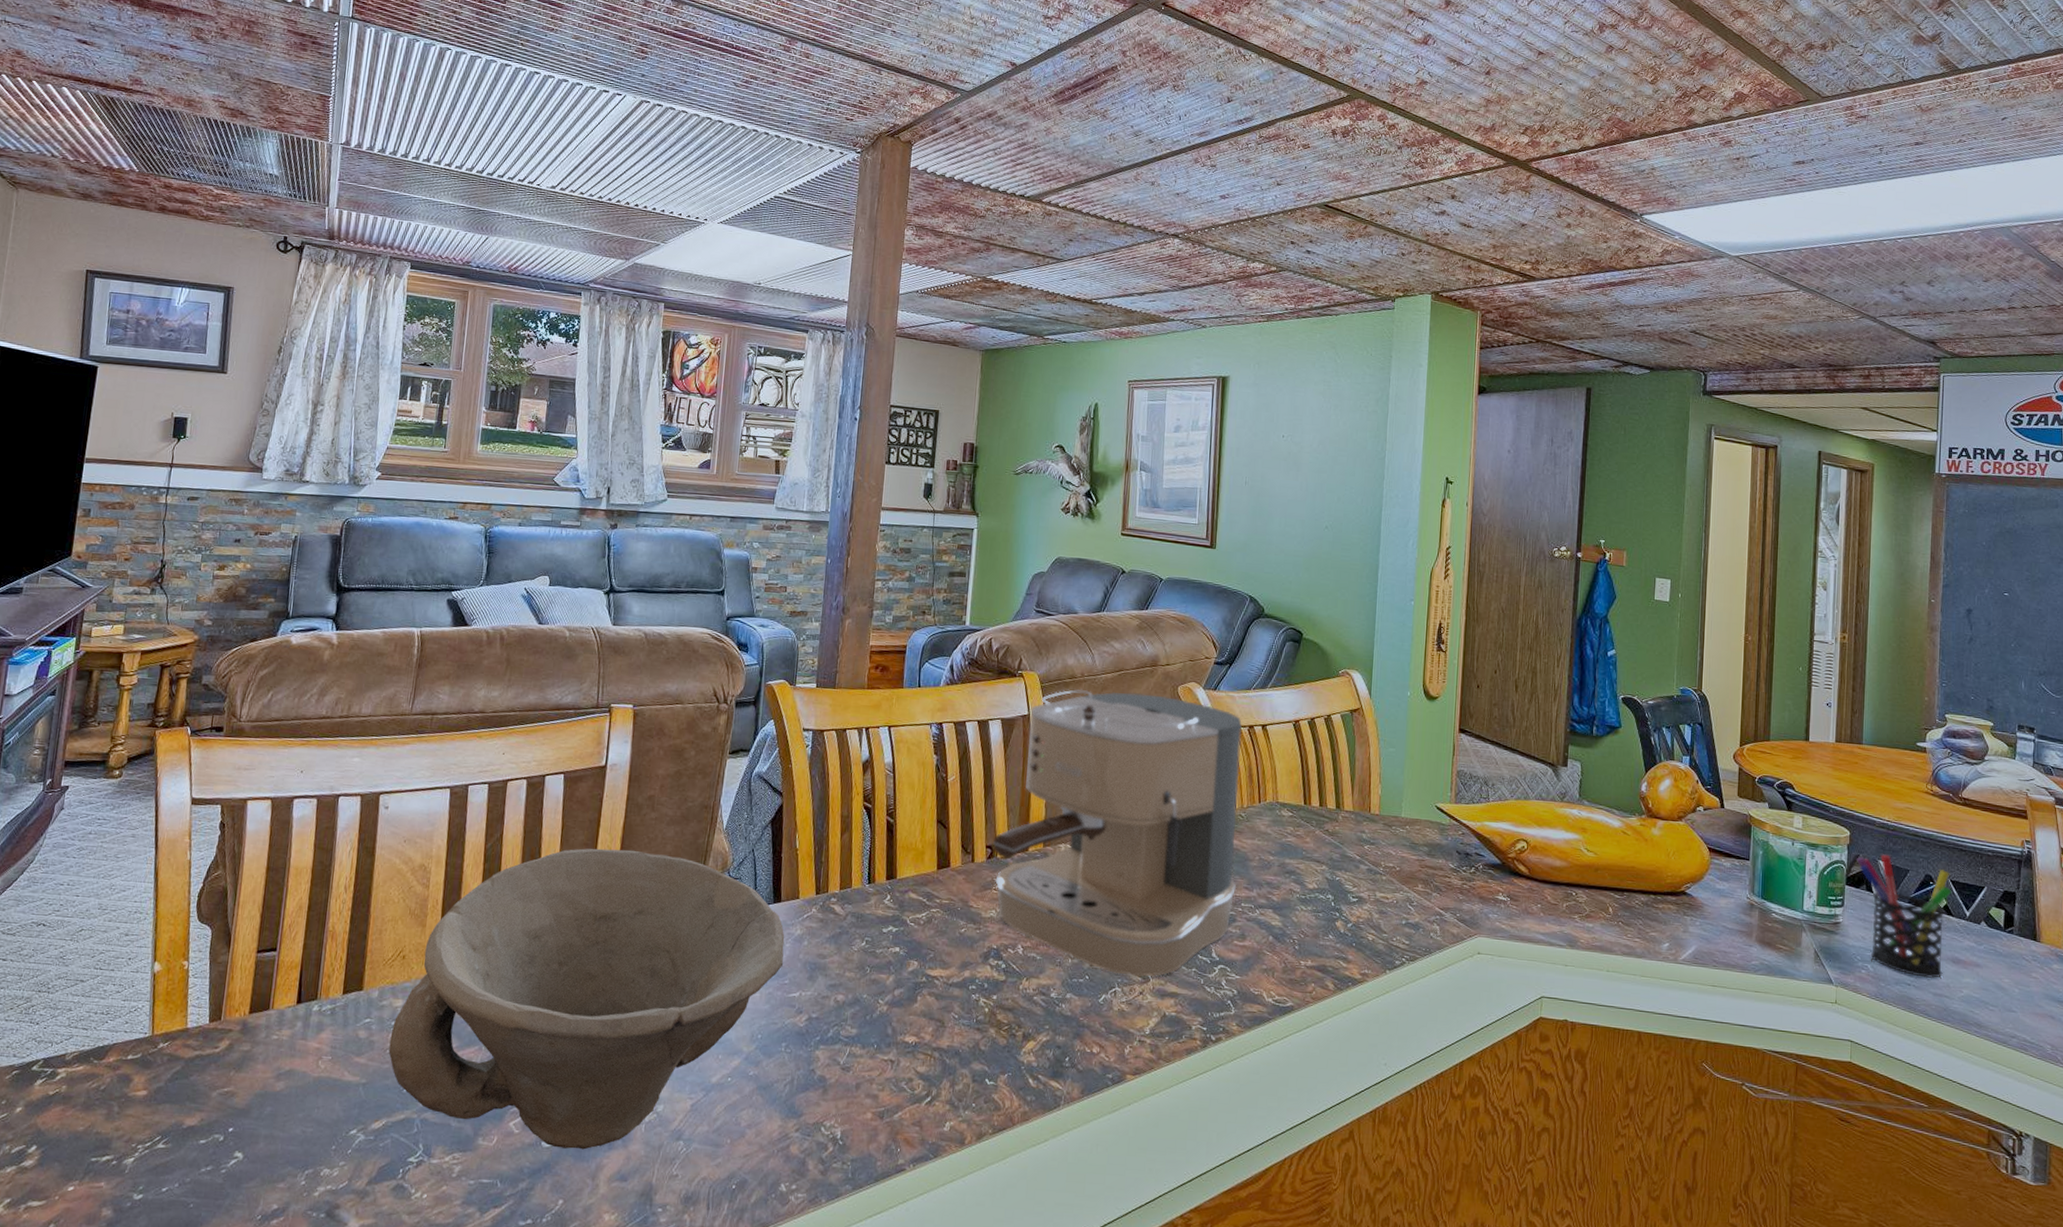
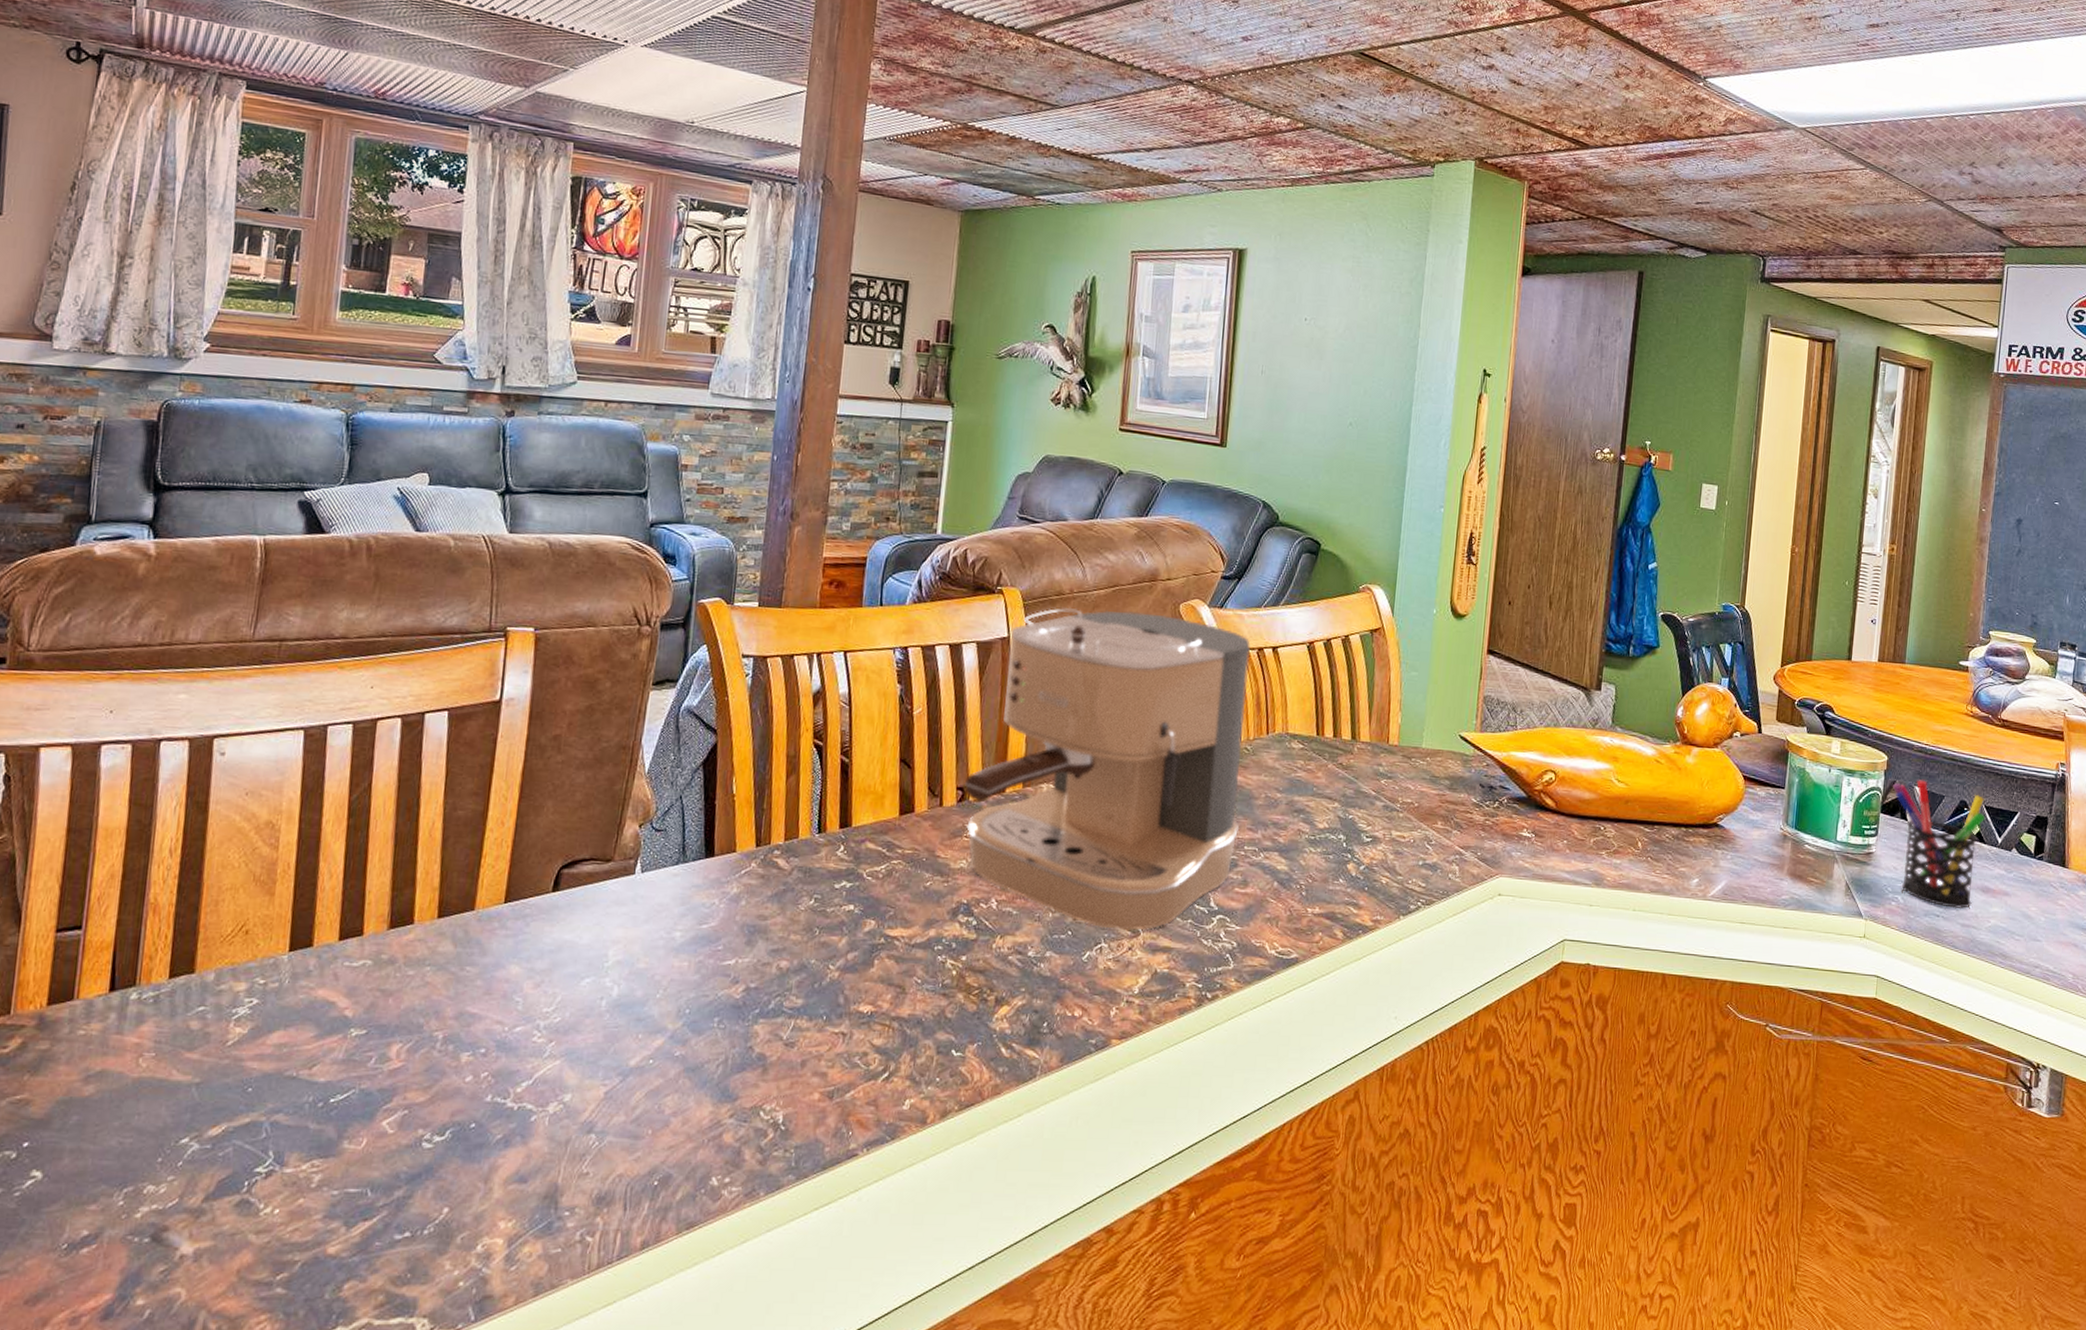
bowl: present [388,848,785,1150] -> none [228,798,719,1149]

